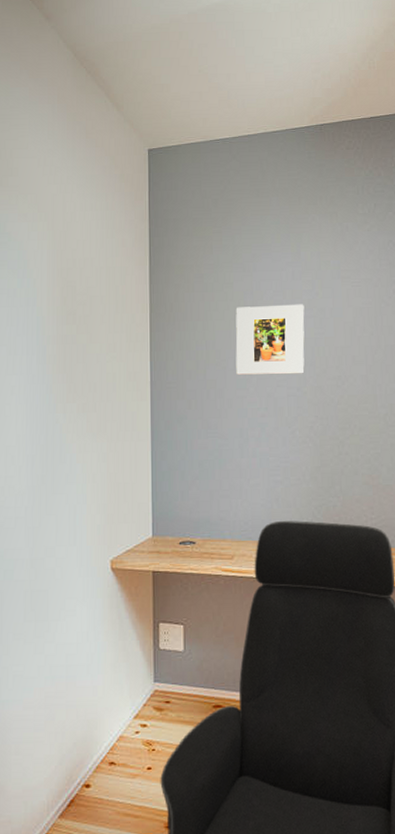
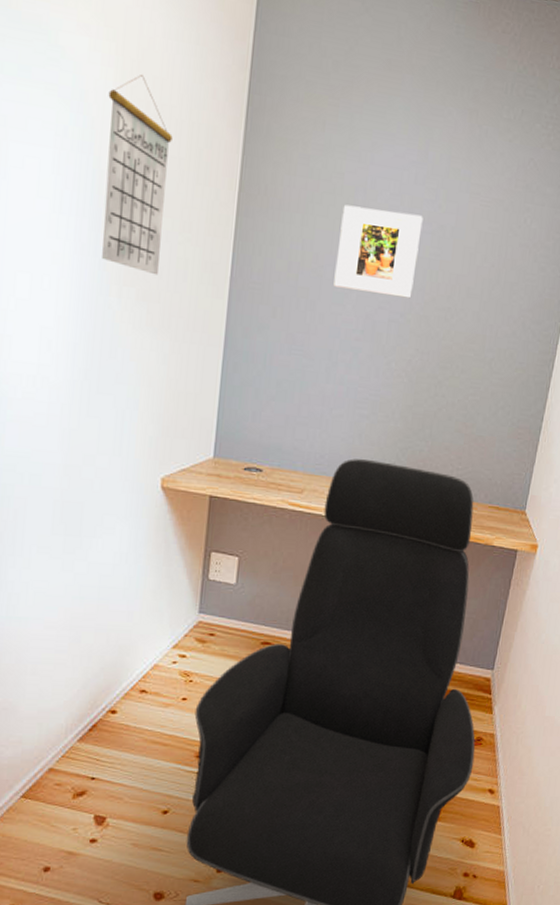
calendar: none [44,241,95,390] -> present [102,75,173,276]

